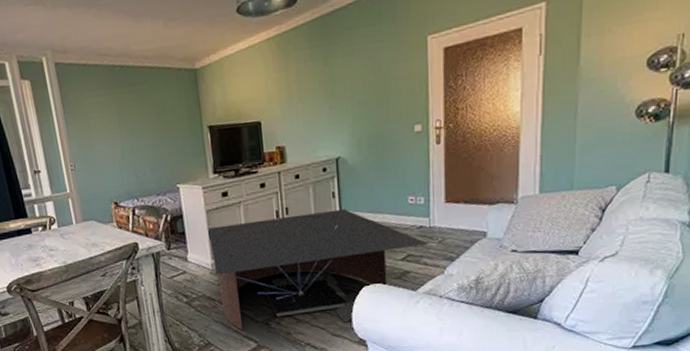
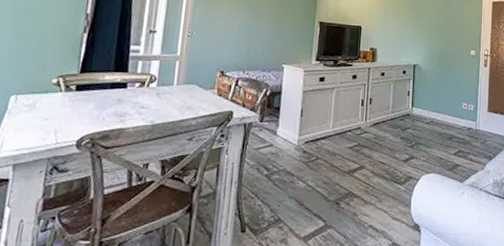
coffee table: present [208,209,430,330] -> none [299,105,475,208]

